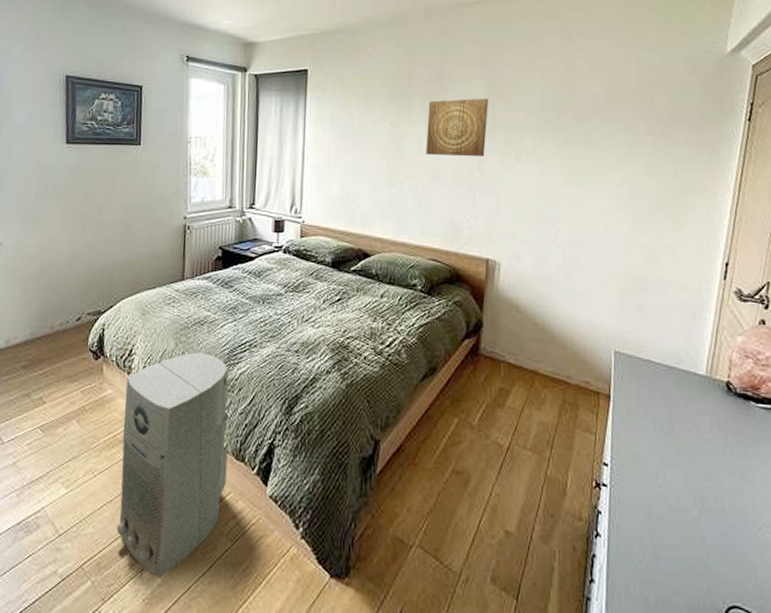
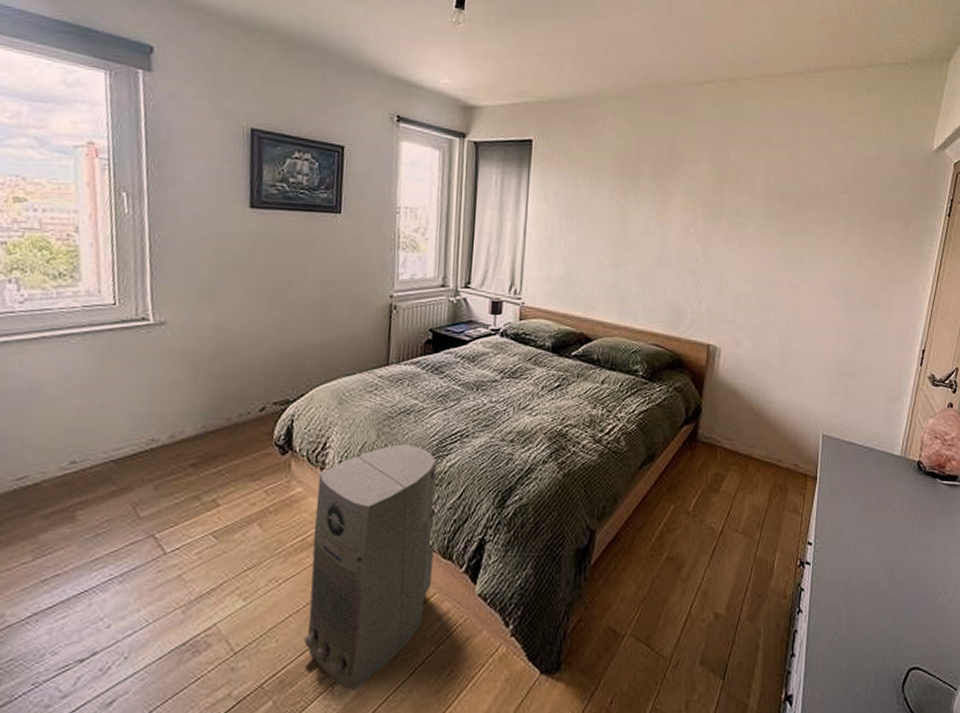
wall art: present [426,98,489,157] -> none [652,180,716,242]

